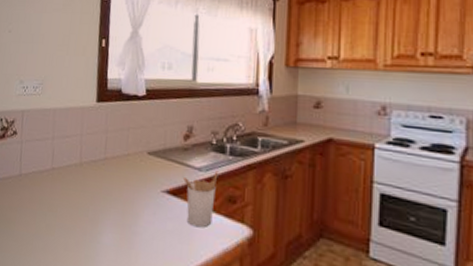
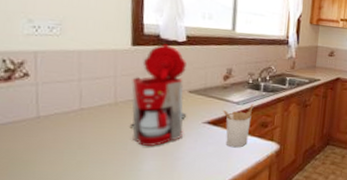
coffee maker: none [93,99,147,215] -> present [131,44,188,146]

